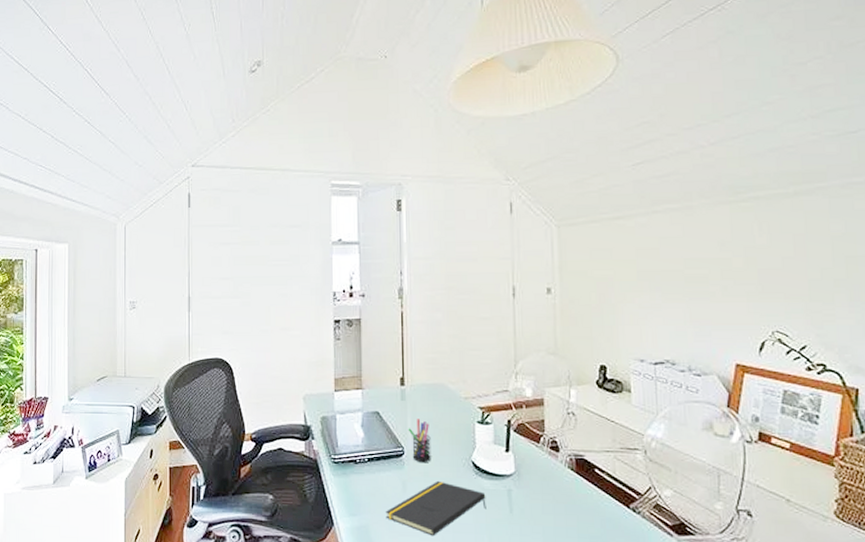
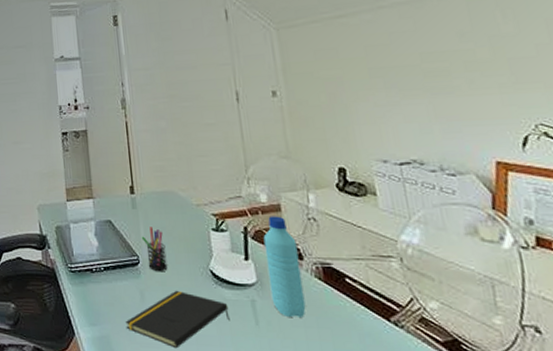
water bottle: none [525,410,557,505] -> present [263,216,306,317]

